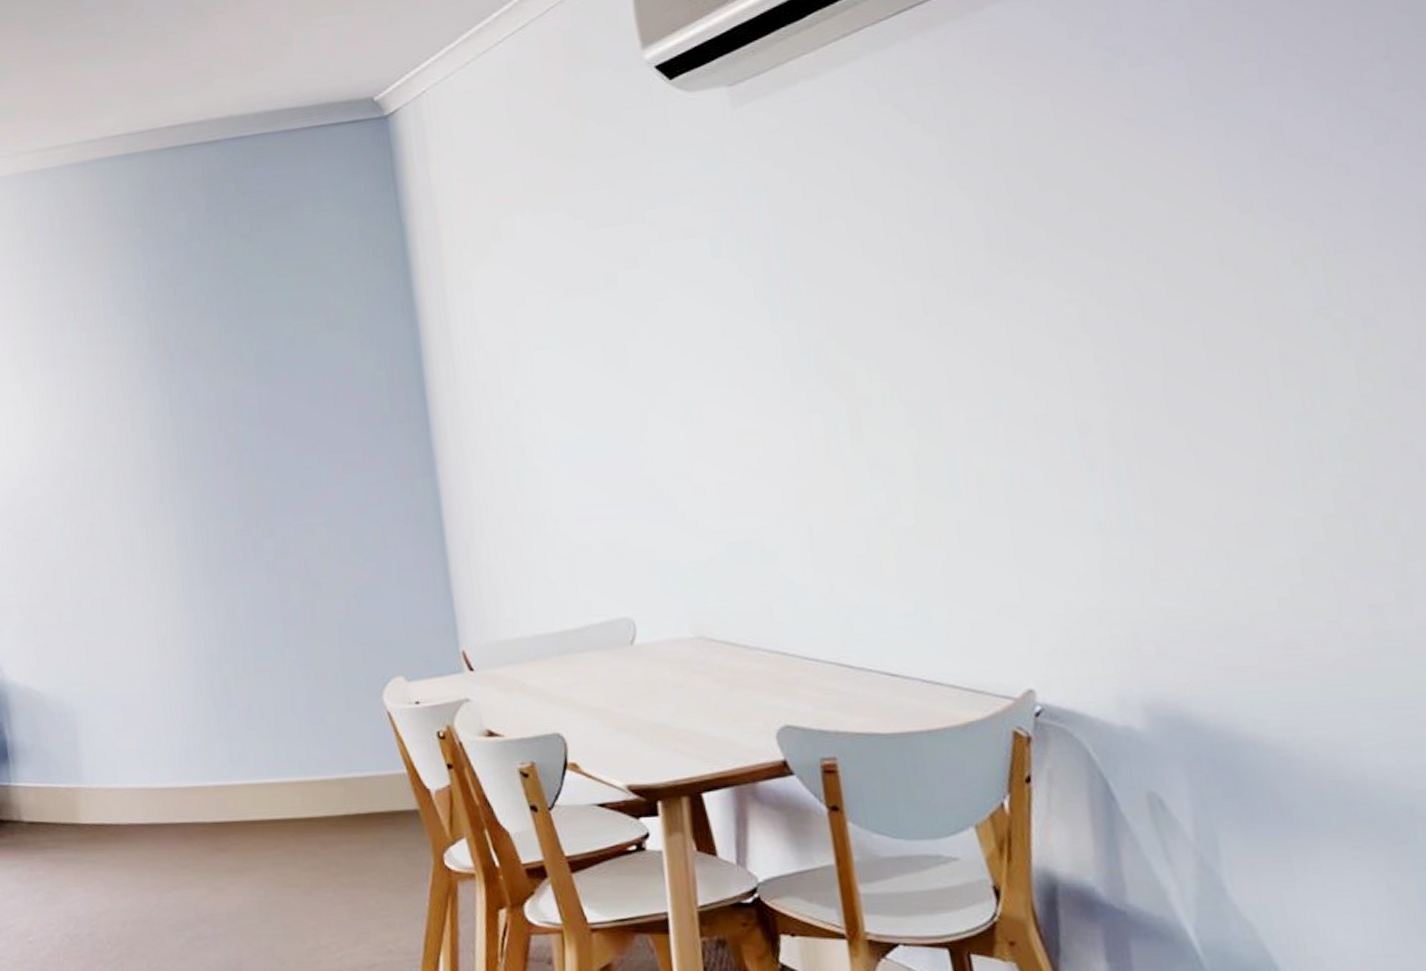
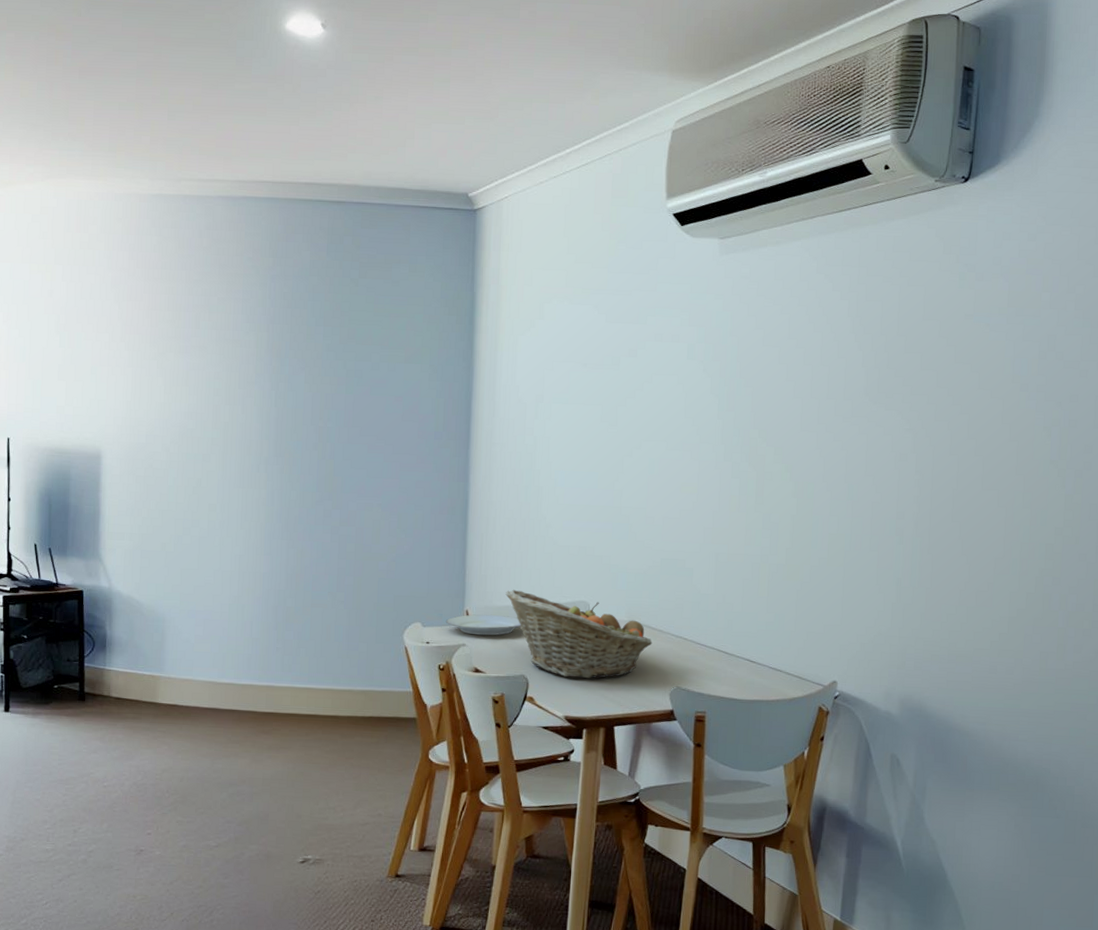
plate: none [436,652,543,685] -> present [445,614,522,636]
fruit basket: none [512,614,737,729] -> present [505,589,653,679]

